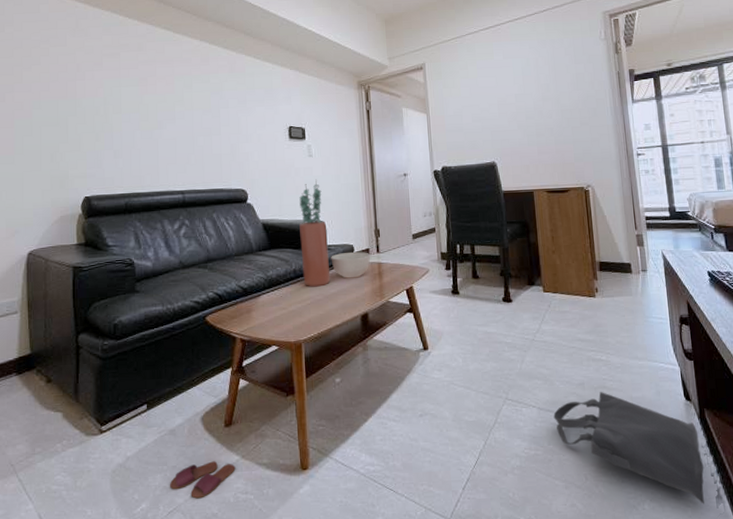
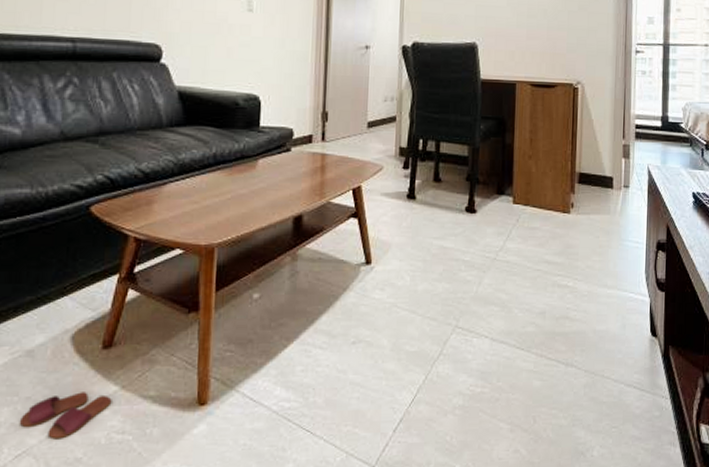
vase: present [299,179,331,287] -> none [225,41,262,178]
bowl: present [331,251,370,279] -> none [263,137,312,170]
tote bag: present [553,391,704,504] -> none [507,322,661,451]

